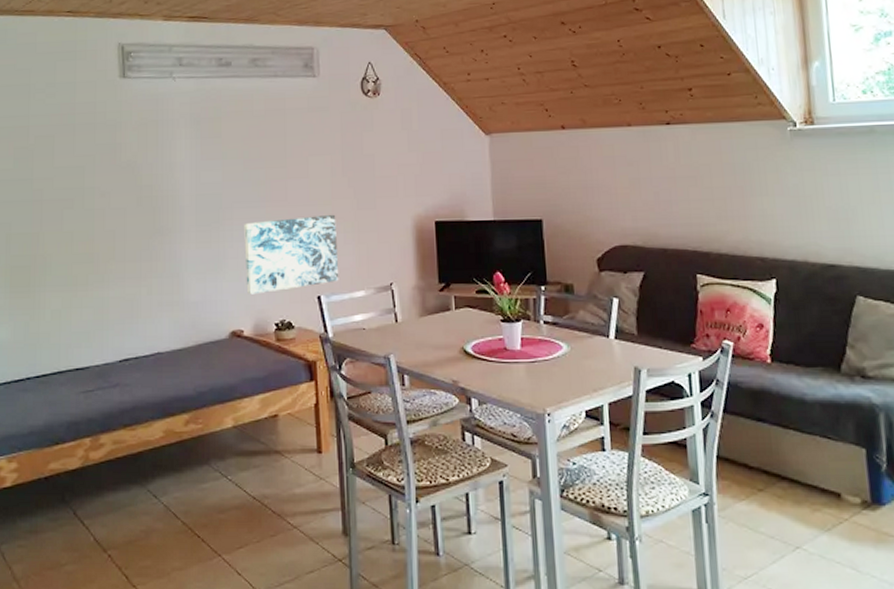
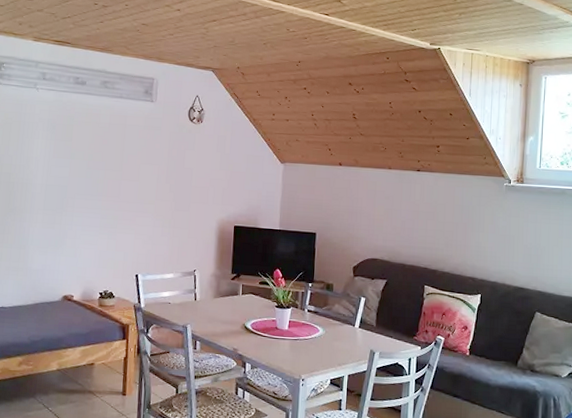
wall art: present [244,214,339,295] -> none [79,211,157,269]

